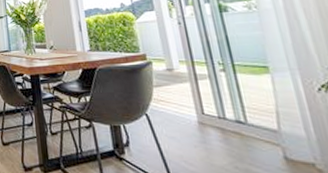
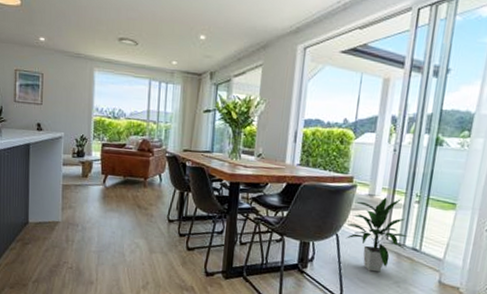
indoor plant: none [154,68,229,153] -> present [345,196,408,273]

